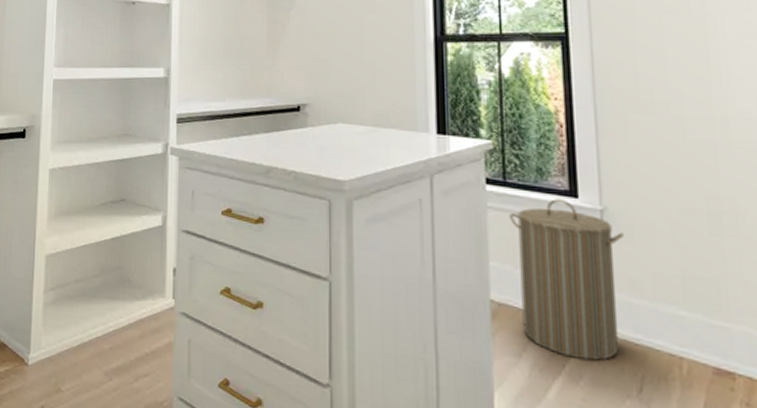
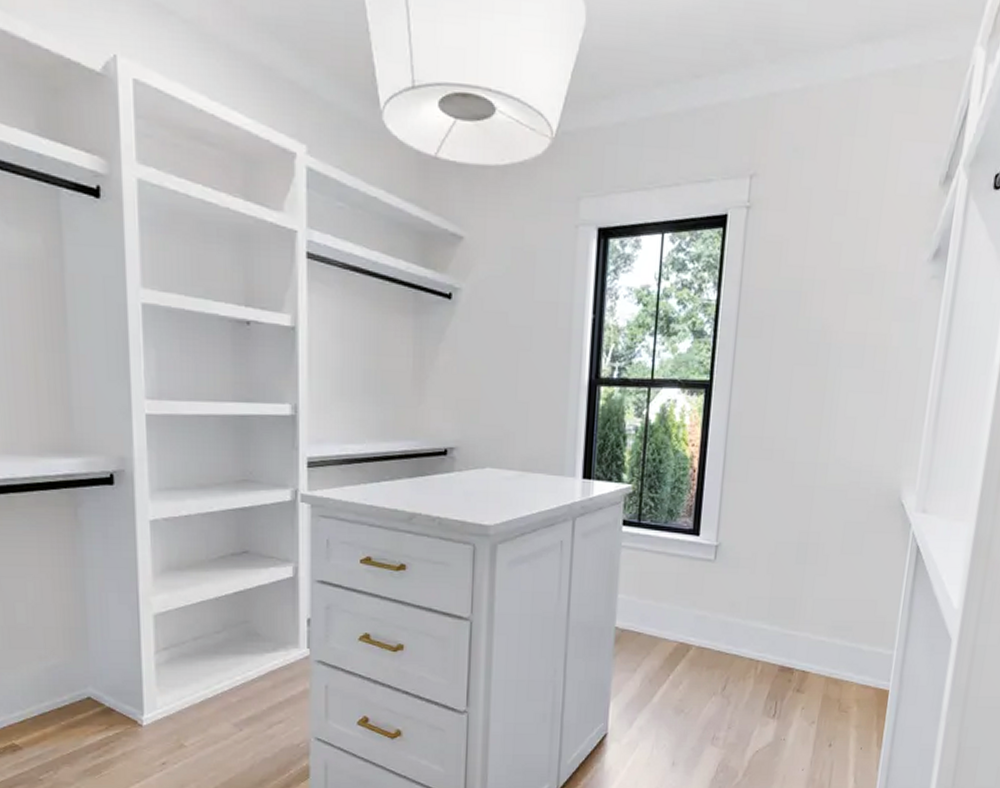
laundry hamper: present [509,199,625,361] -> none [639,537,732,669]

